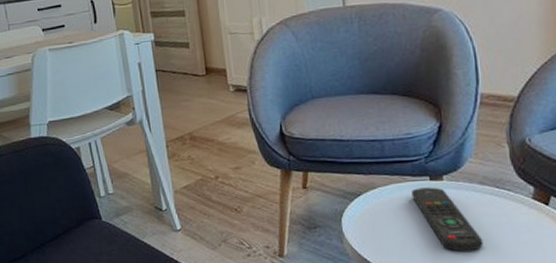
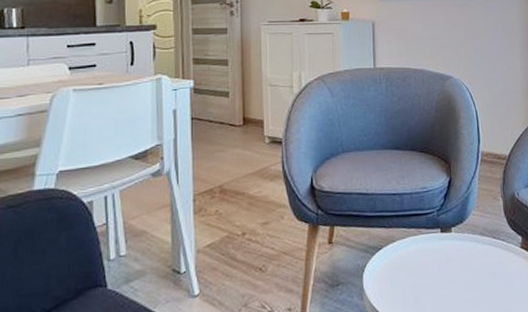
remote control: present [411,187,484,251] -> none [425,239,484,302]

